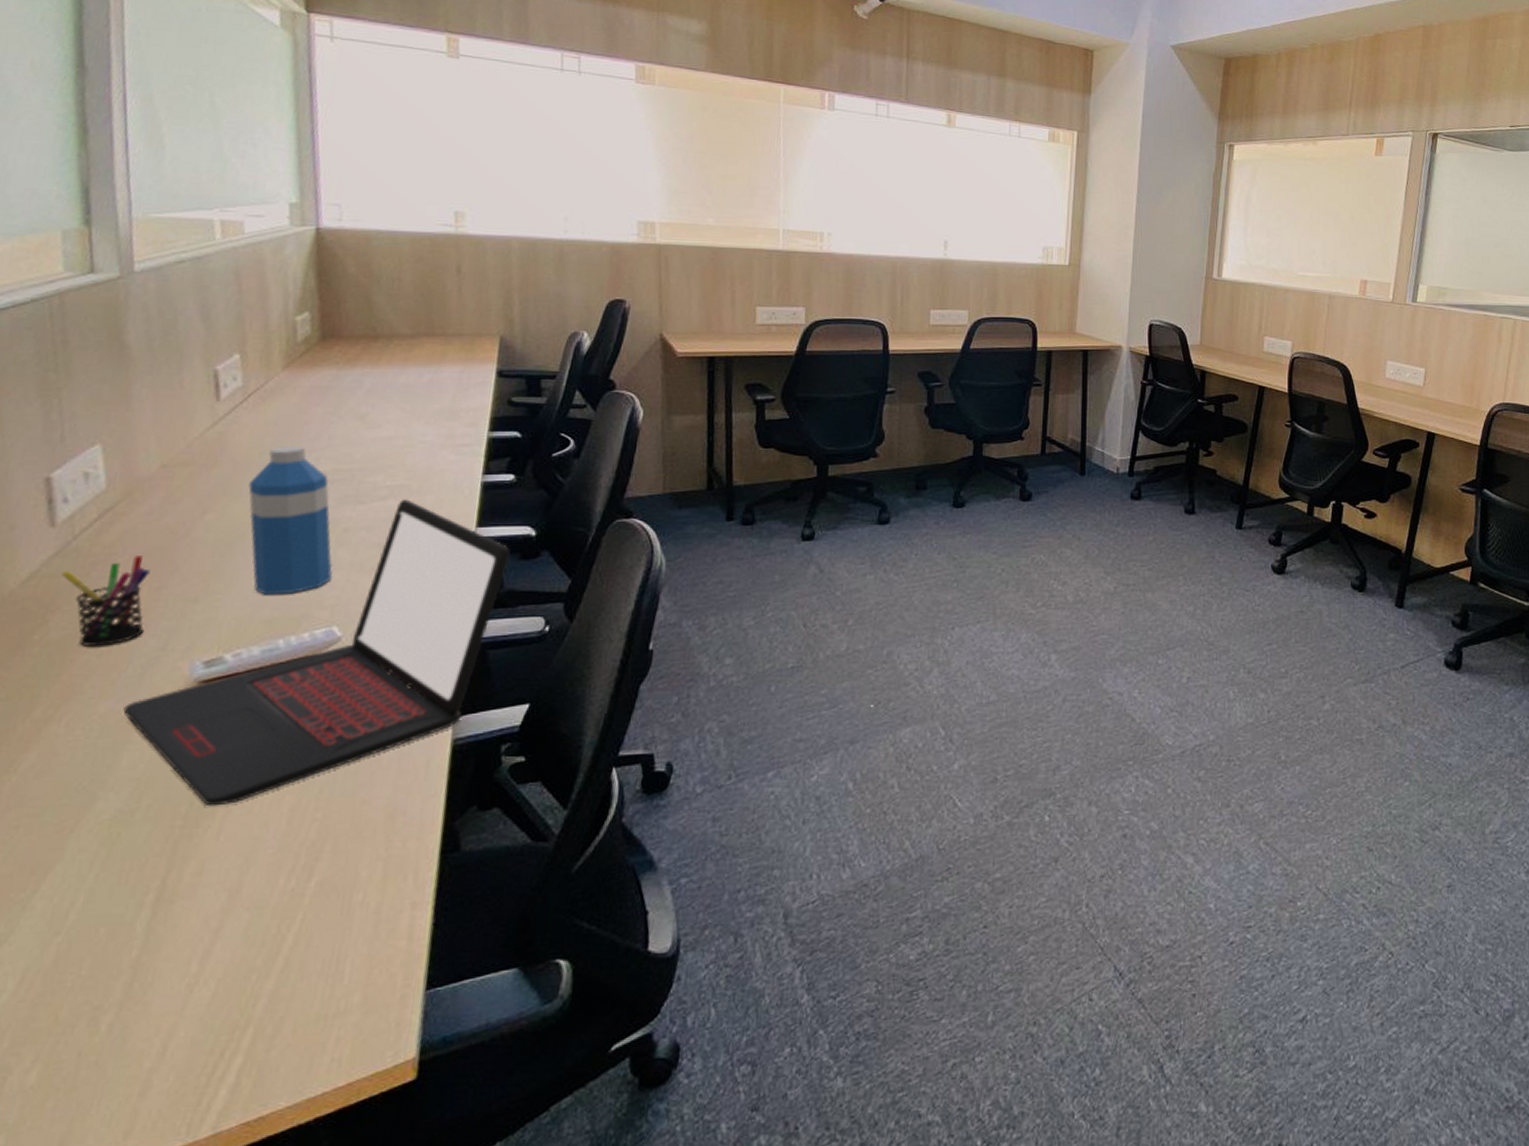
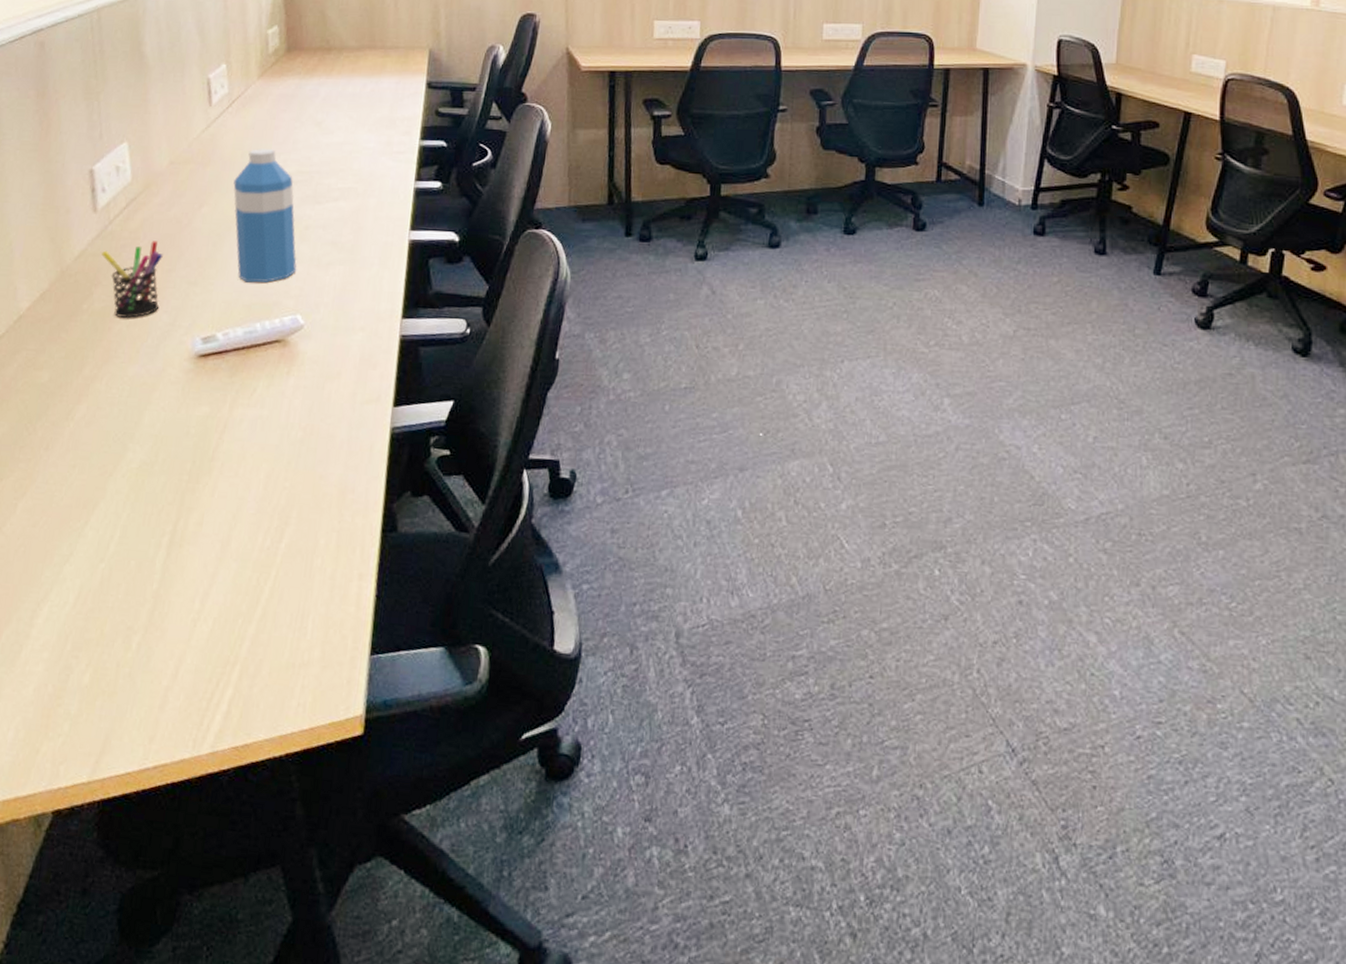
laptop: present [123,499,510,807] -> none [145,201,438,467]

